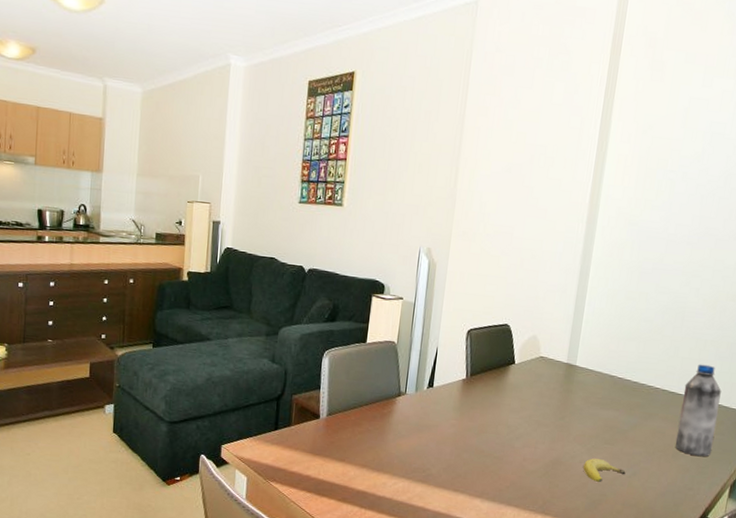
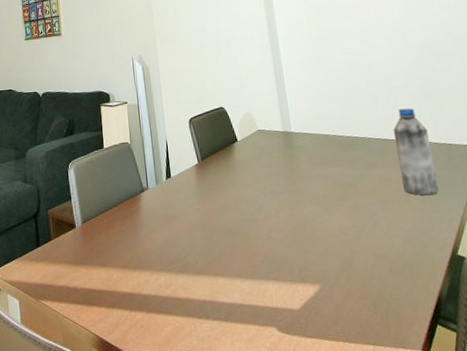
fruit: present [583,458,626,483] -> none [326,216,367,240]

